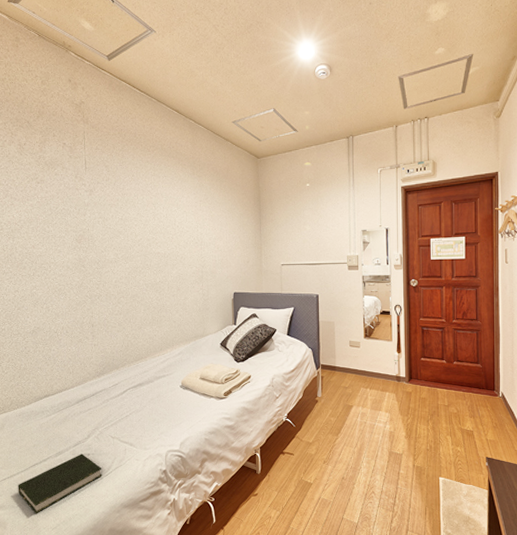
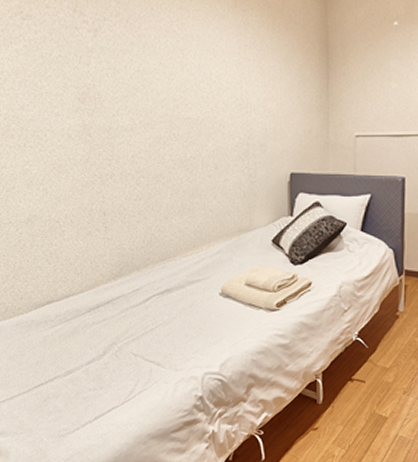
book: present [18,454,102,514] -> none [20,374,123,443]

